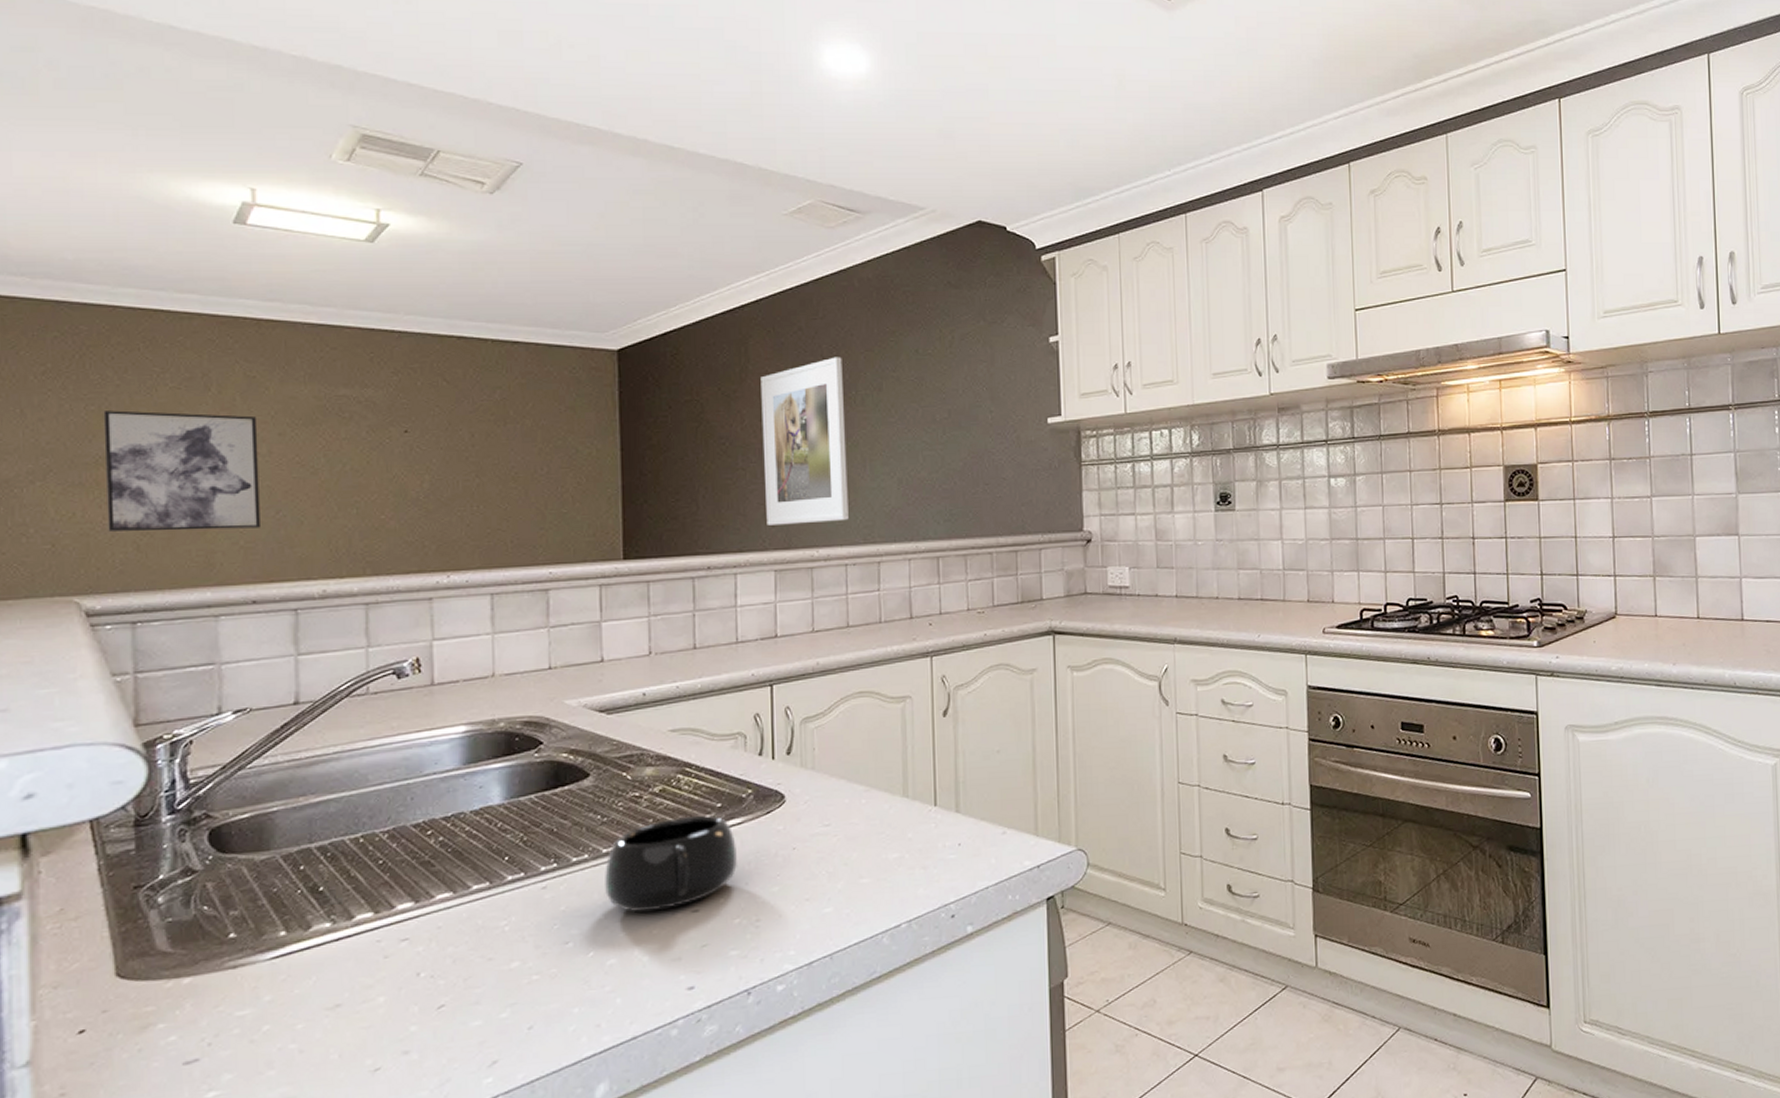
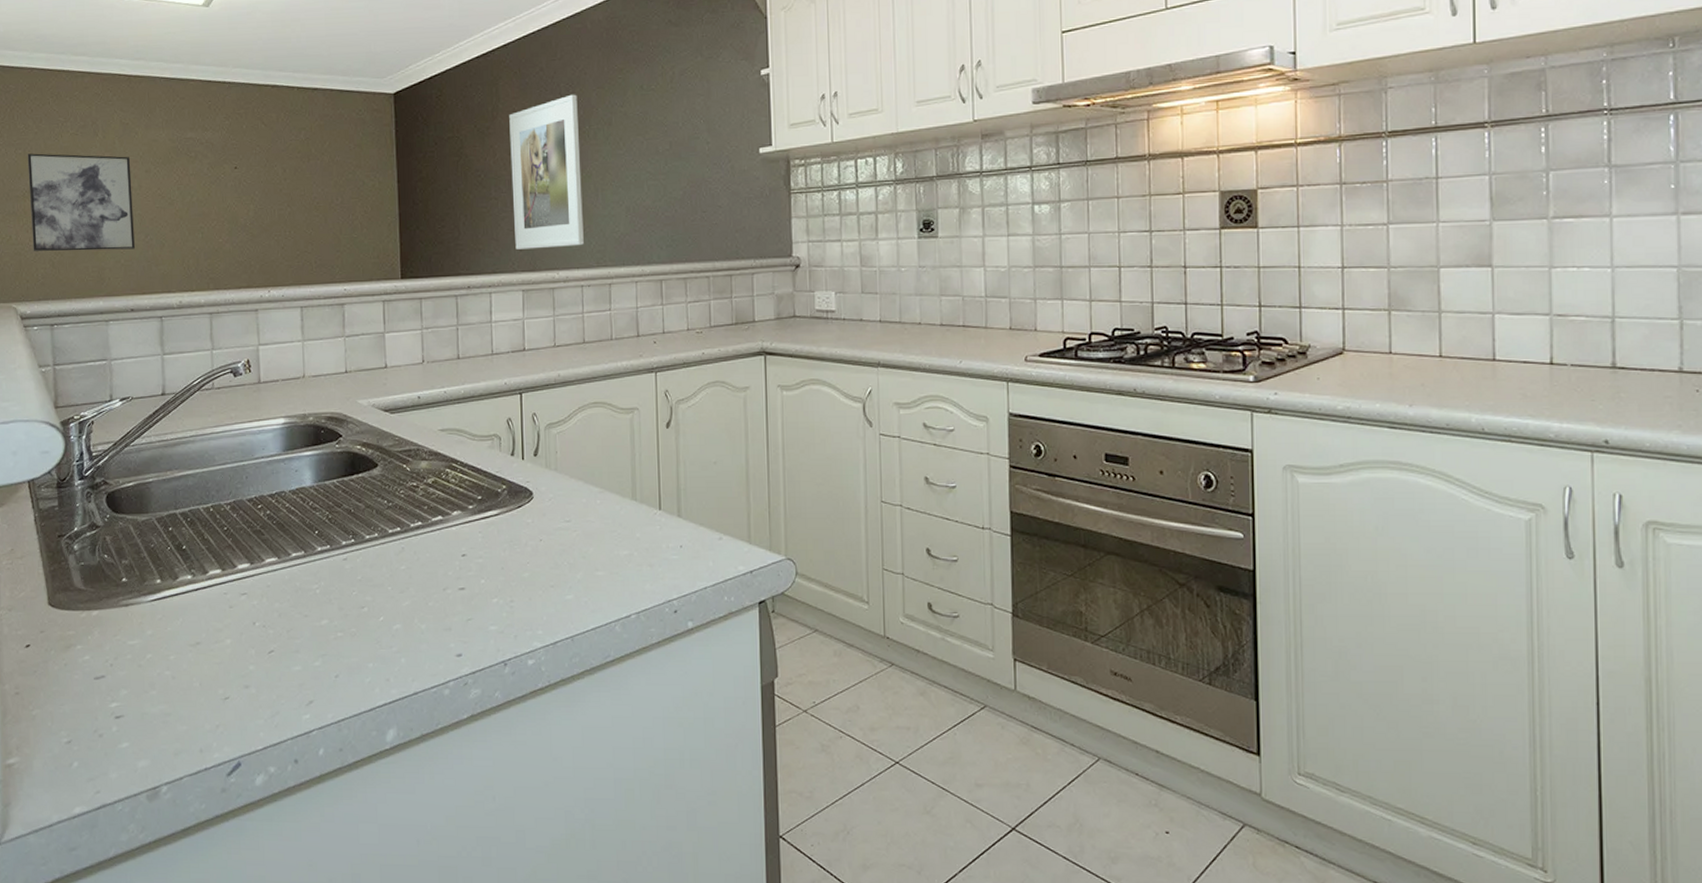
mug: present [605,815,738,913] -> none [391,506,496,586]

